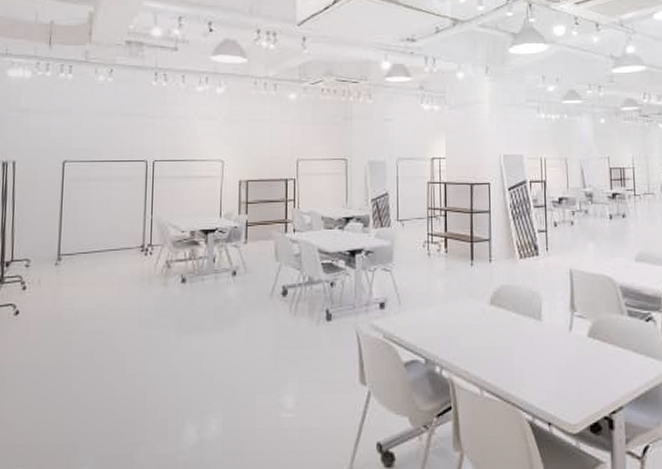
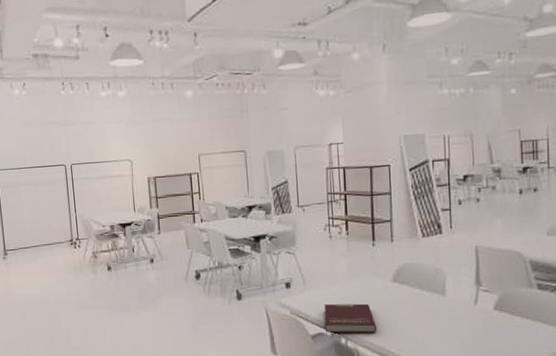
book: none [420,327,473,361] -> present [324,303,377,333]

